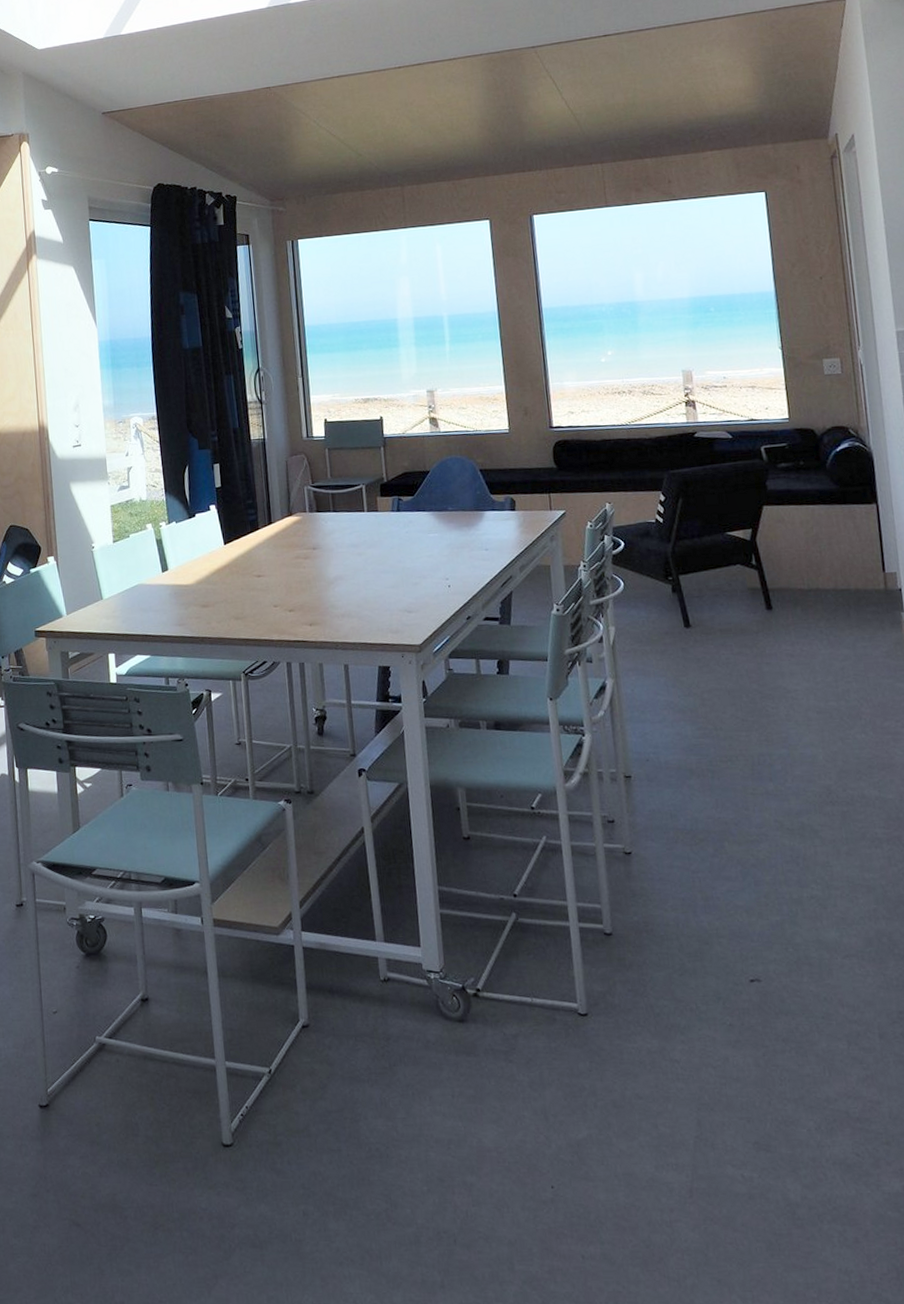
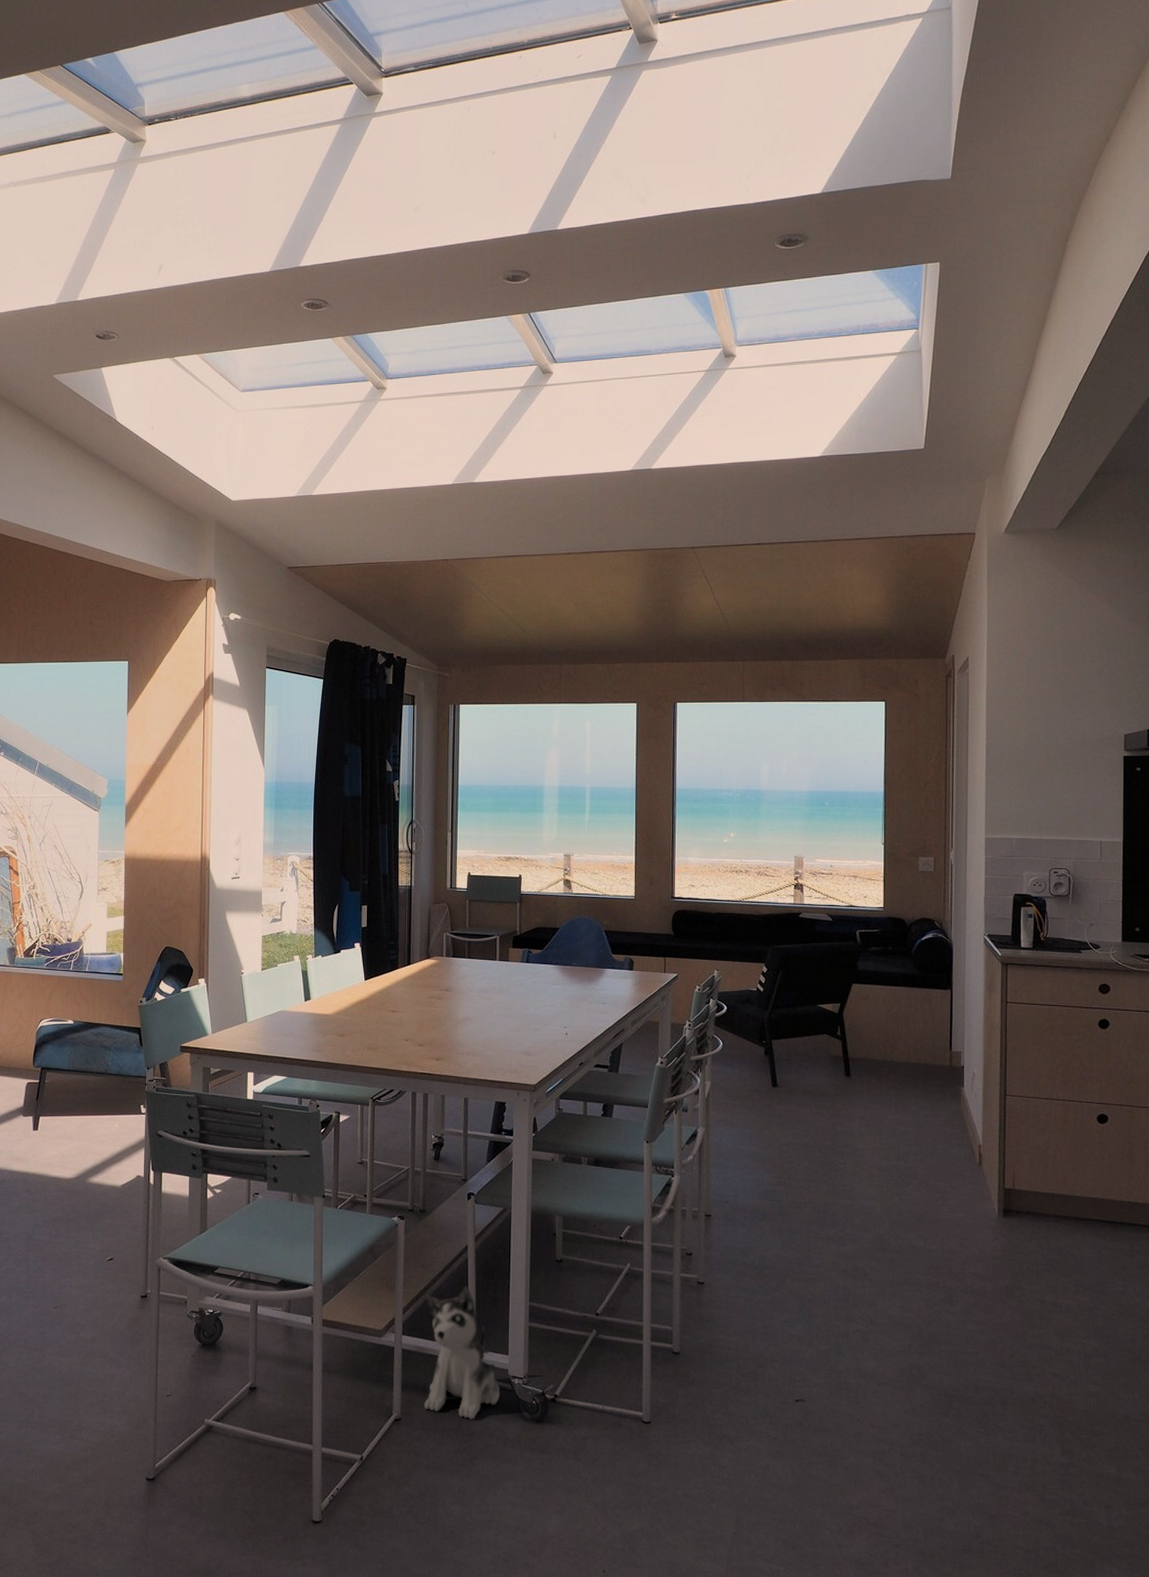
plush toy: none [323,874,416,1022] -> present [424,1287,500,1420]

